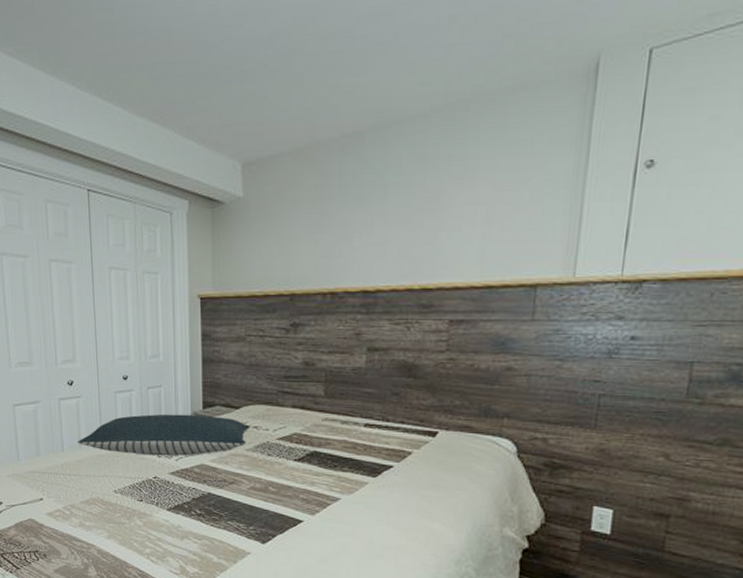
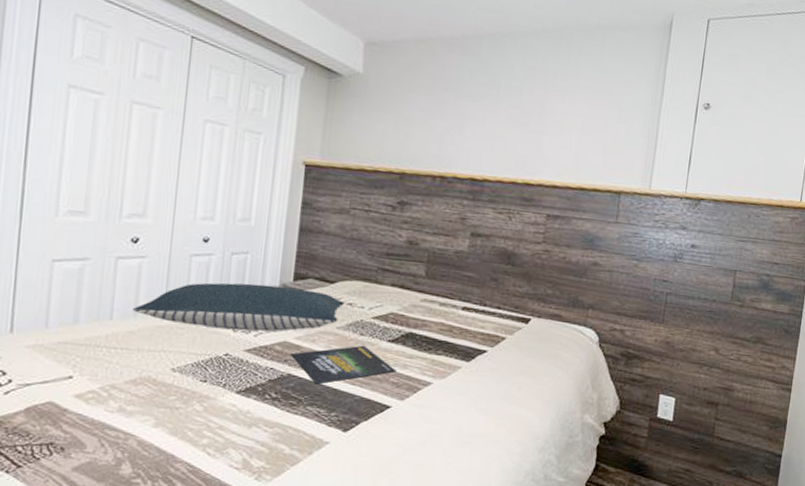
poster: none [209,465,305,502] -> present [291,345,397,384]

